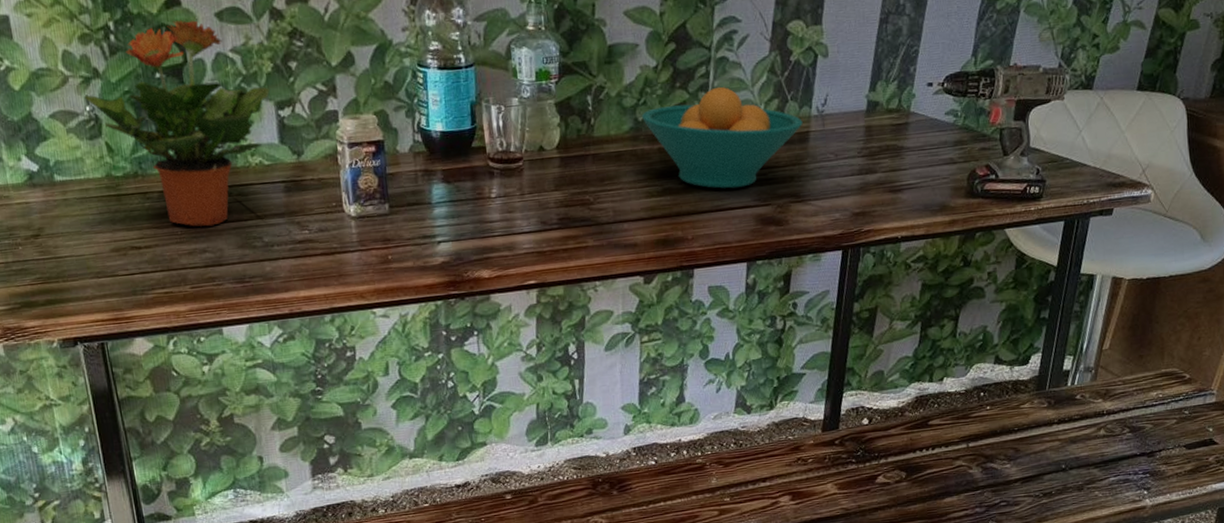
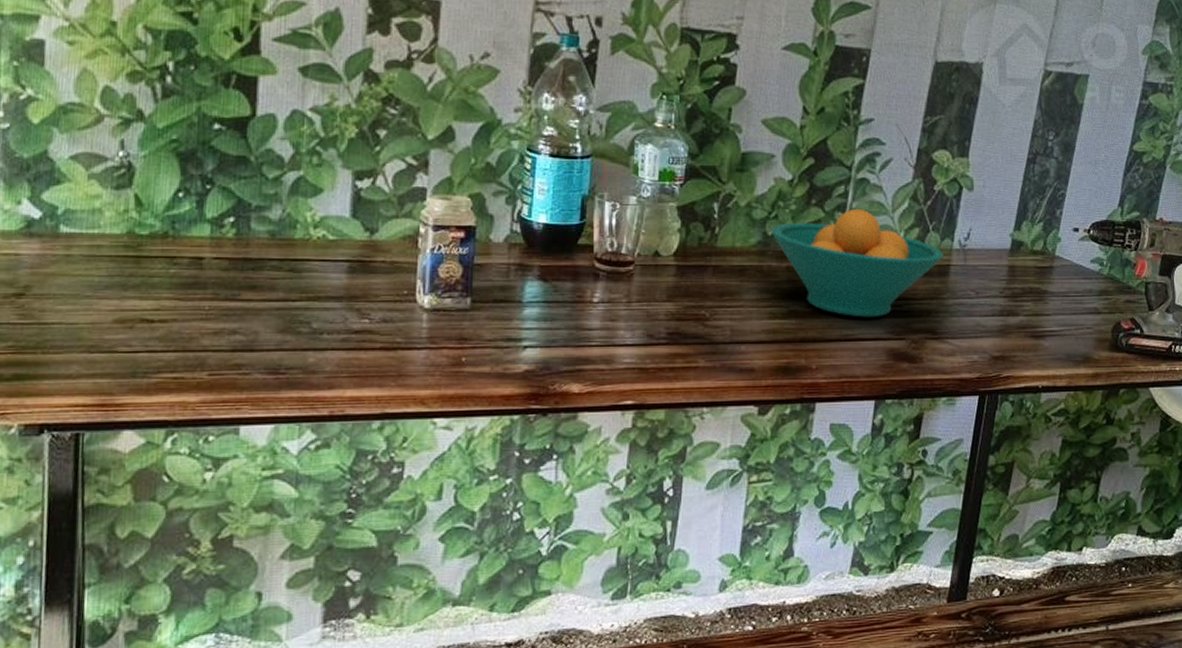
potted plant: present [84,19,270,227] -> none [119,69,350,304]

